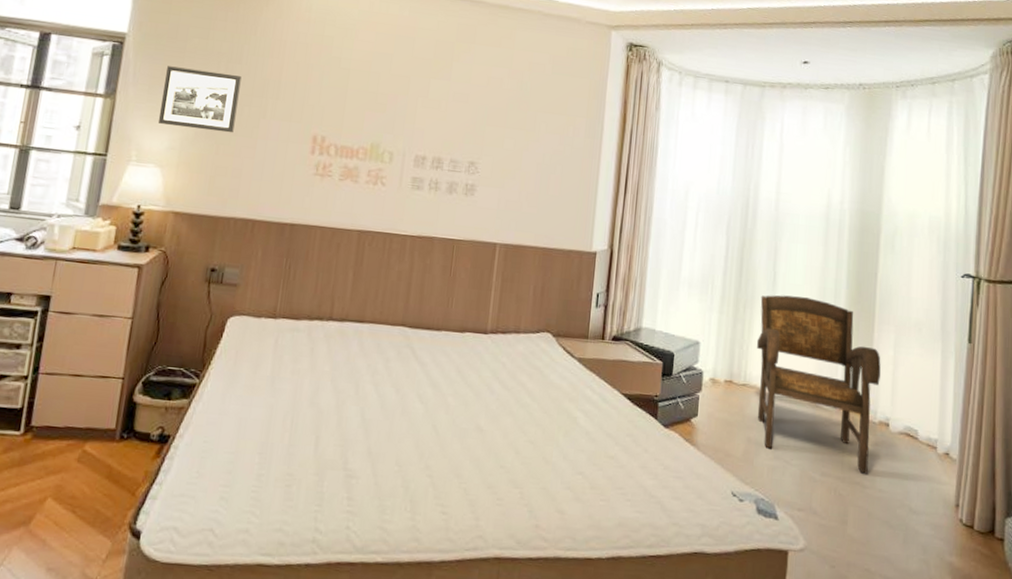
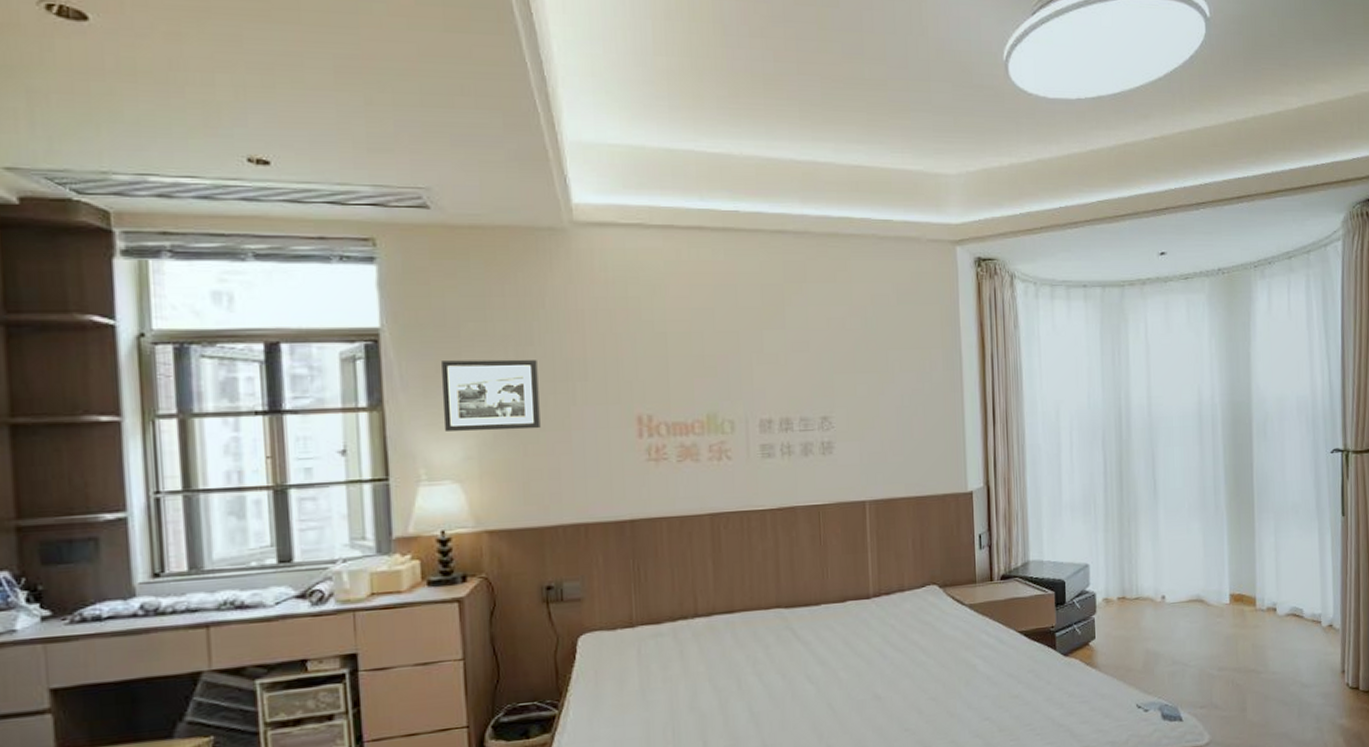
armchair: present [756,295,881,474] -> none [1143,500,1264,661]

